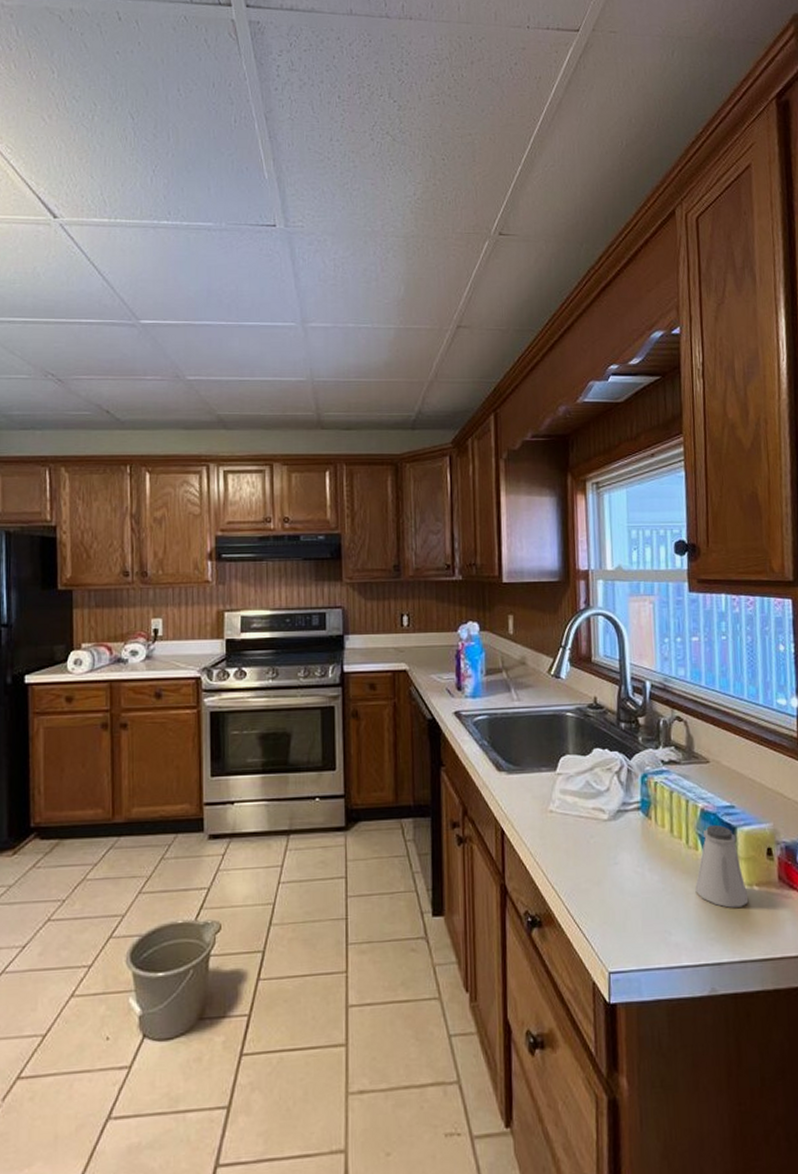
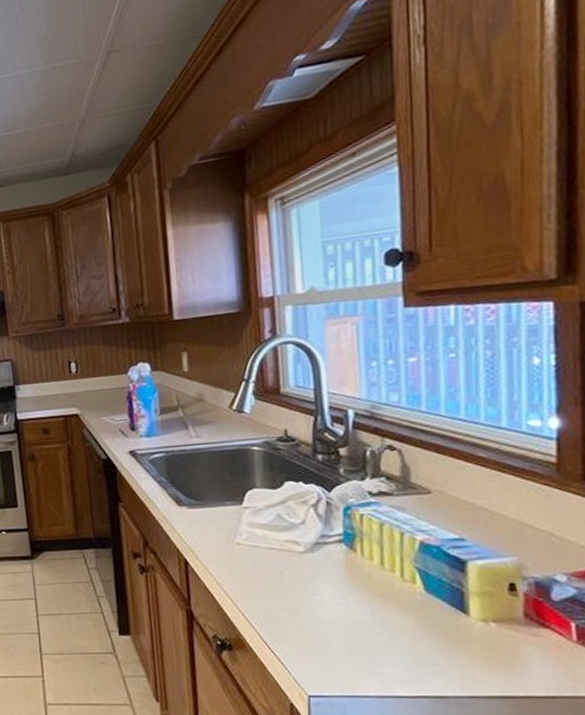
saltshaker: present [695,824,749,908] -> none [412,558,483,643]

